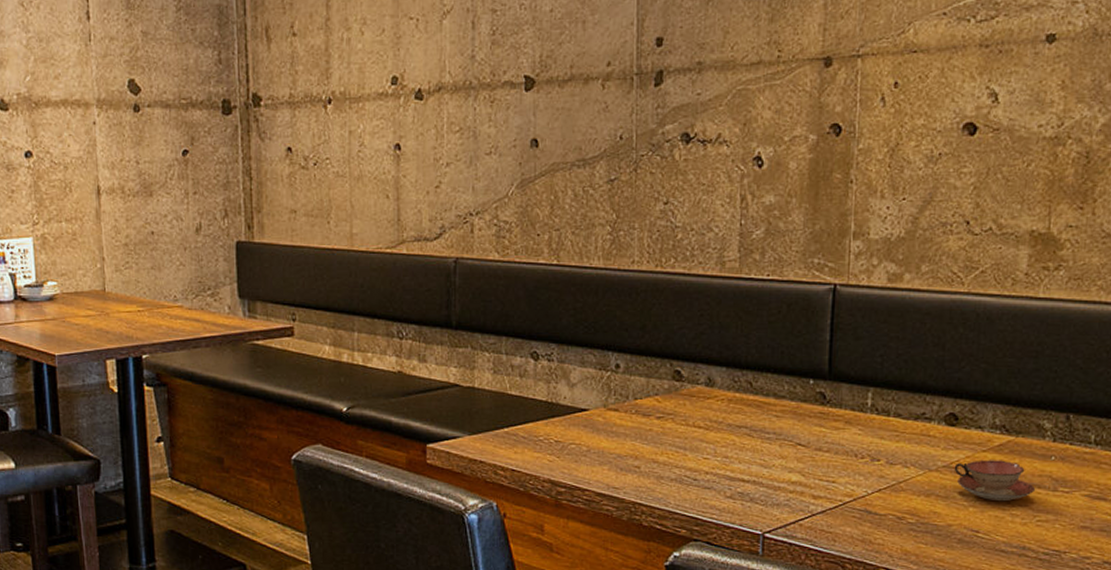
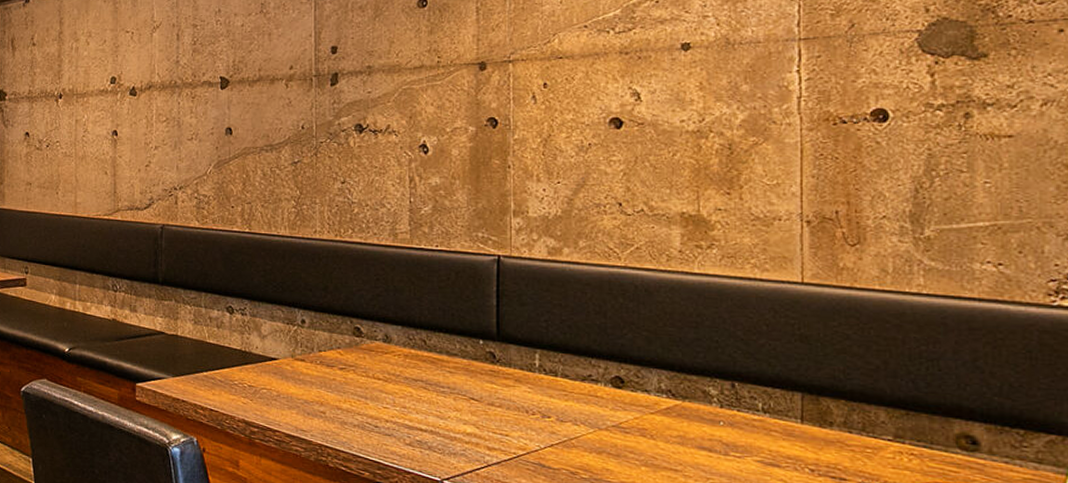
teacup: present [954,459,1036,502] -> none [623,421,707,463]

